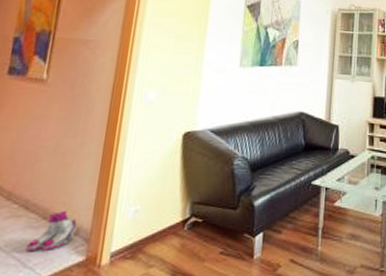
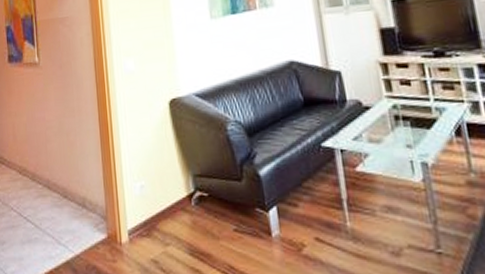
boots: present [25,211,79,252] -> none [56,190,94,230]

